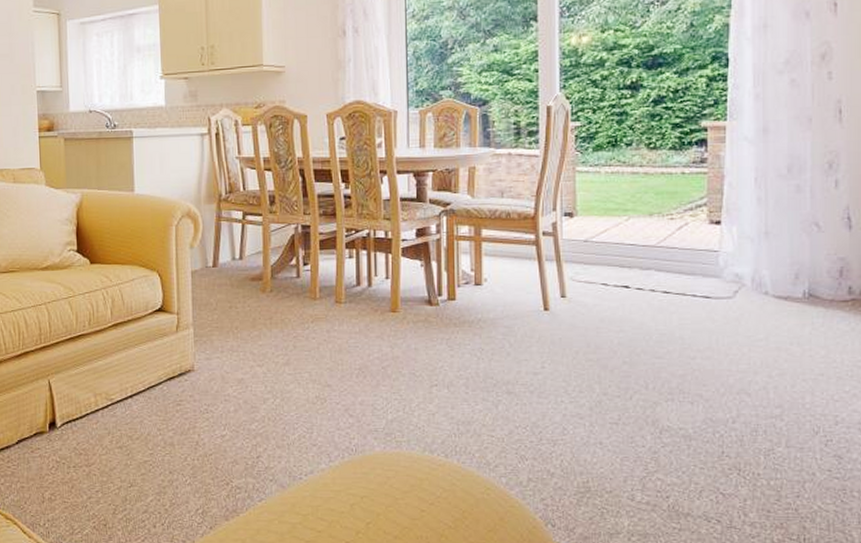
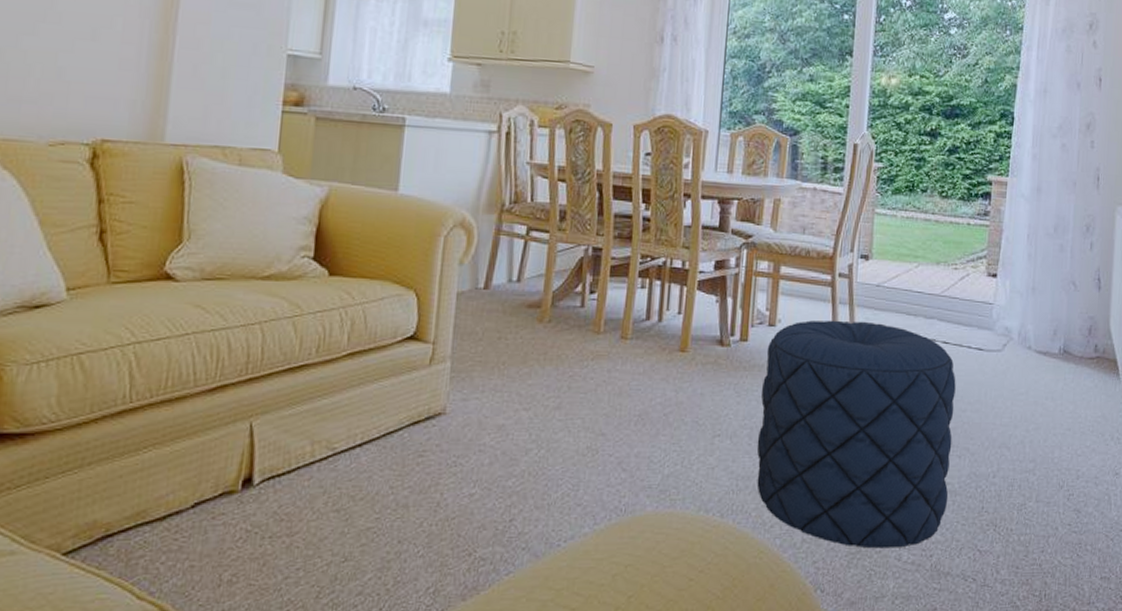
pouf: none [473,276,682,489] -> present [756,320,956,549]

